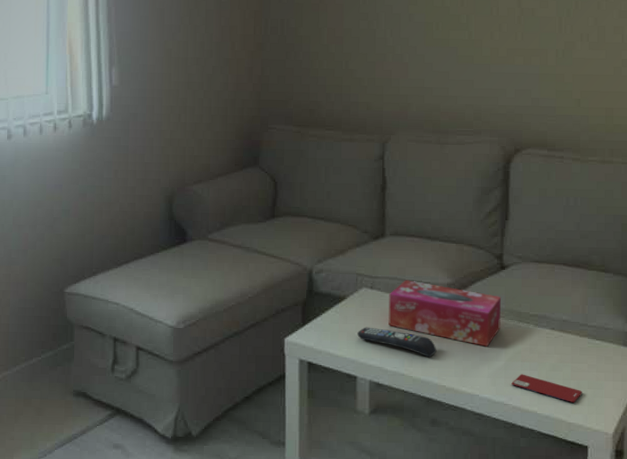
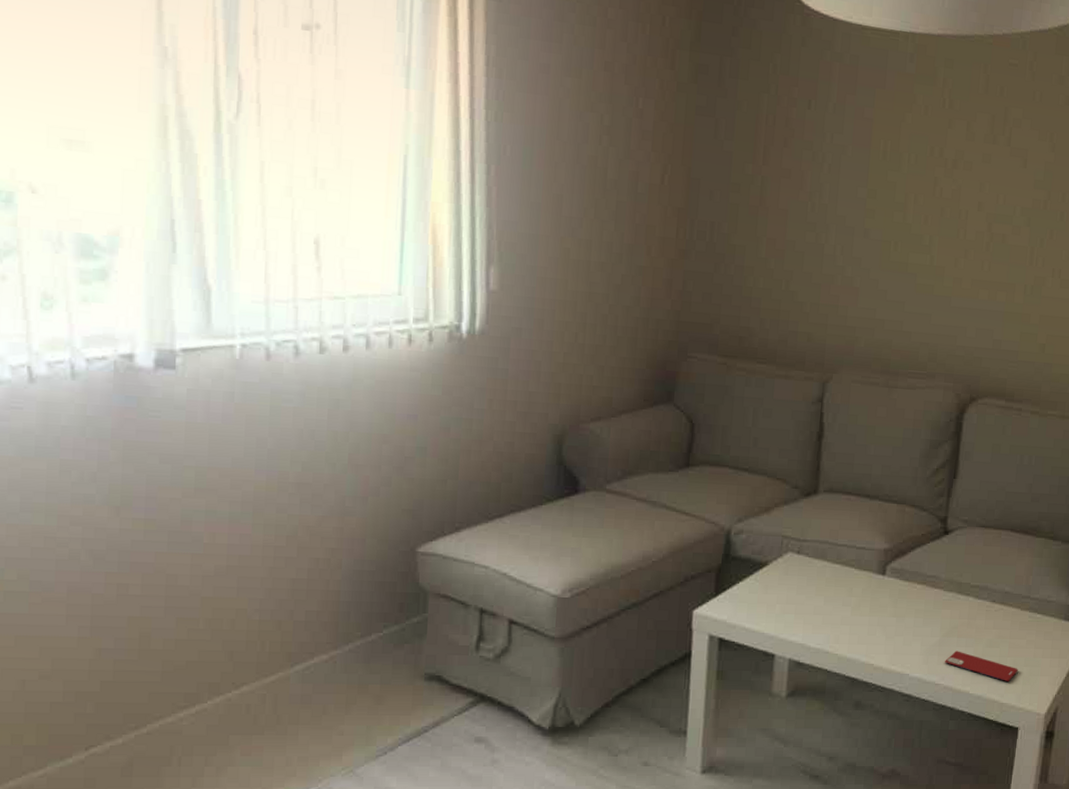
remote control: present [357,327,437,358] -> none [778,597,867,633]
tissue box: present [388,280,502,347] -> none [815,544,942,621]

